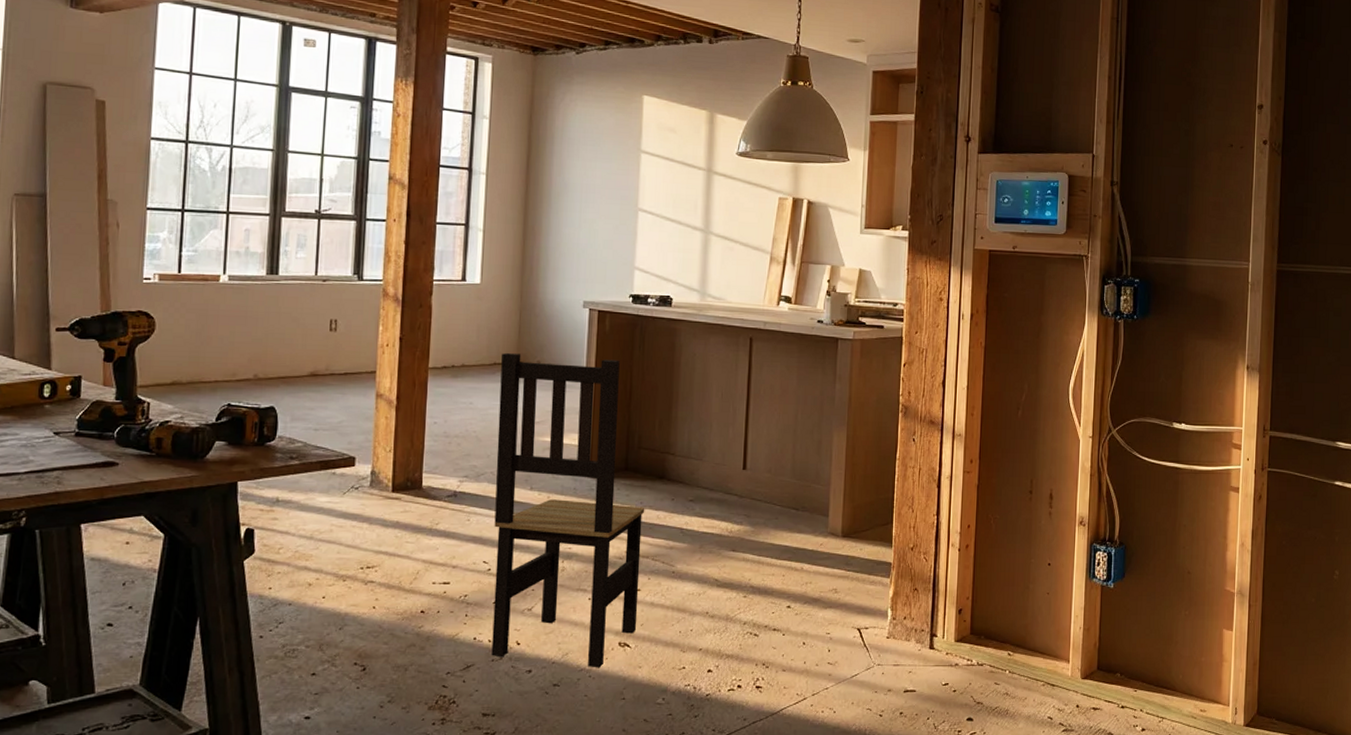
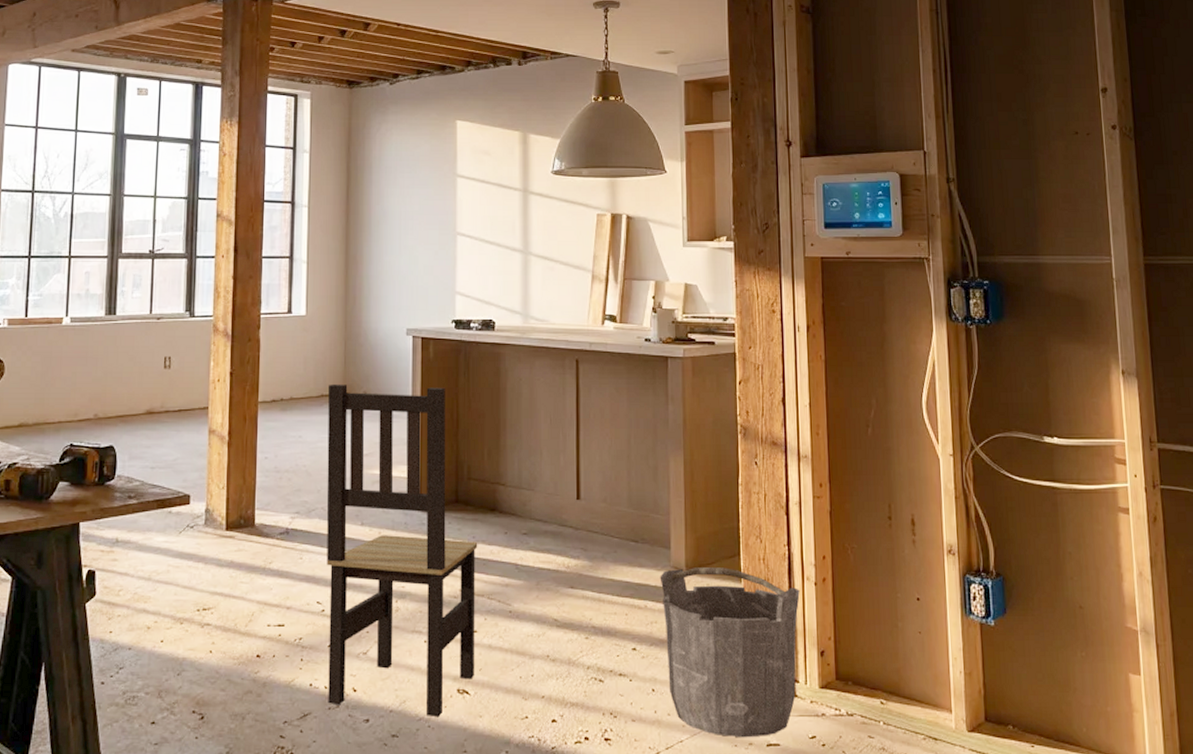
bucket: none [817,534,944,685] -> present [660,567,800,738]

